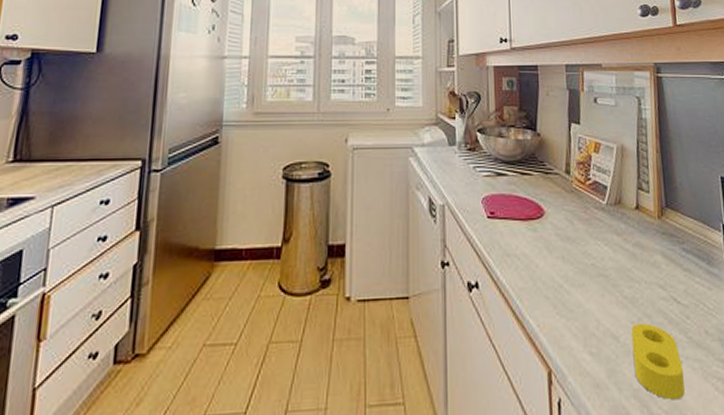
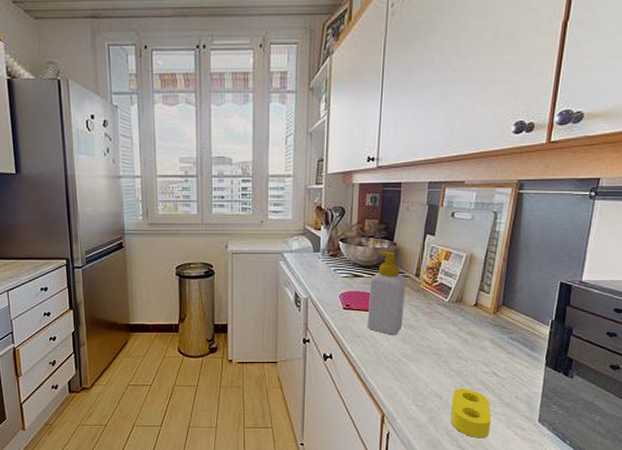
soap bottle: none [515,143,559,252] -> present [366,251,406,335]

